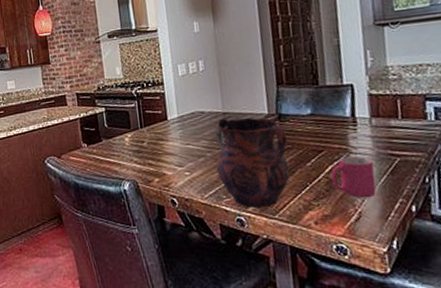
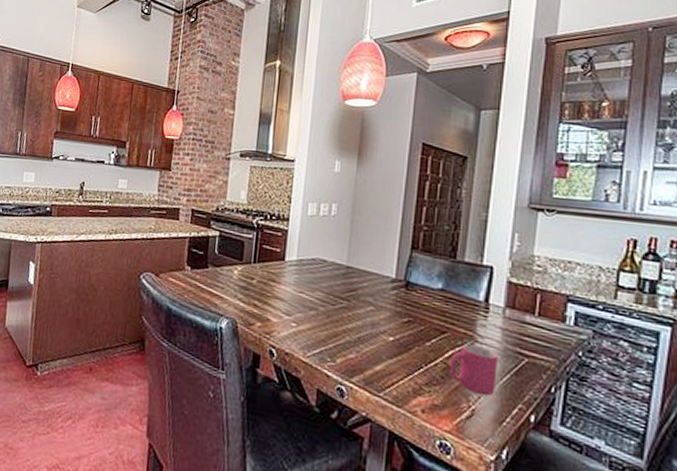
vase: present [214,117,291,209] -> none [326,273,411,382]

